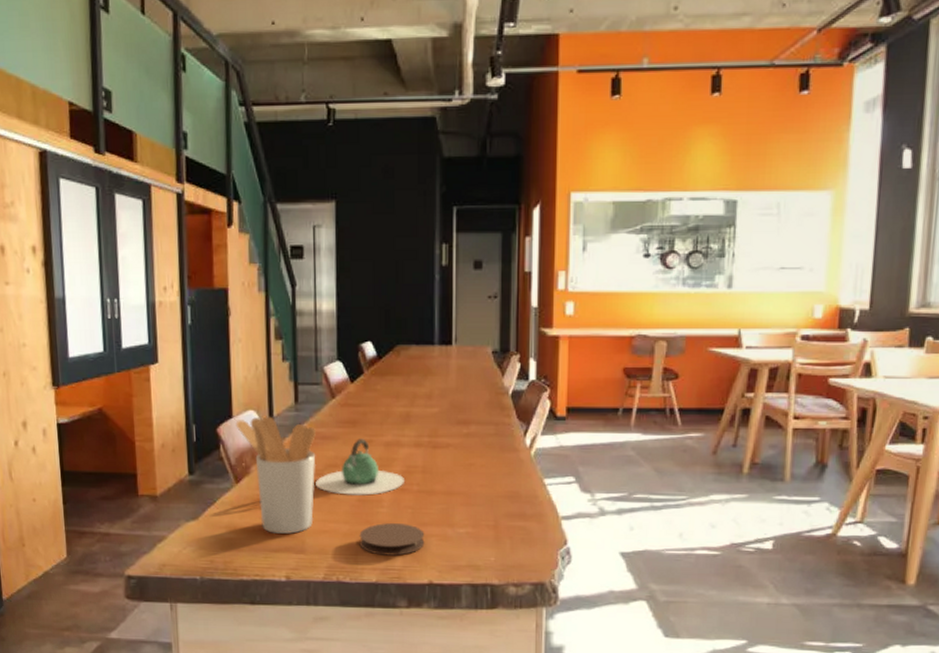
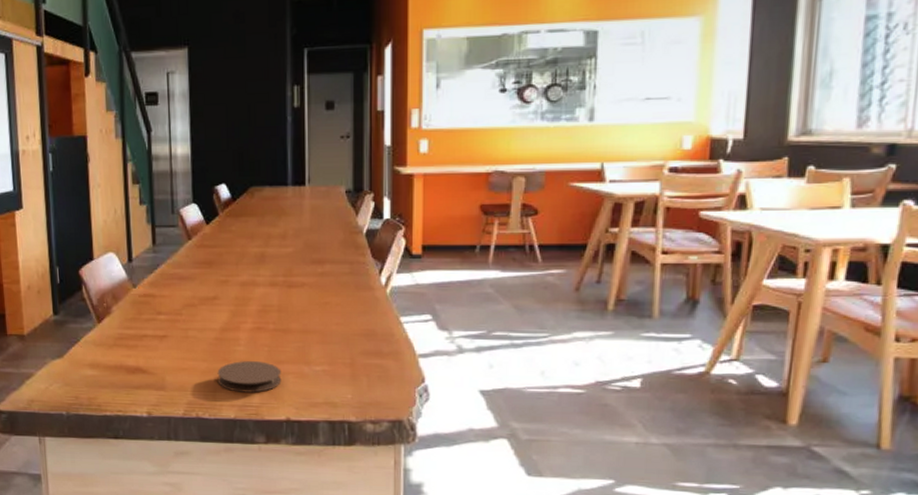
utensil holder: present [235,416,316,534] -> none [96,258,174,371]
teapot: present [315,438,404,495] -> none [174,279,260,334]

